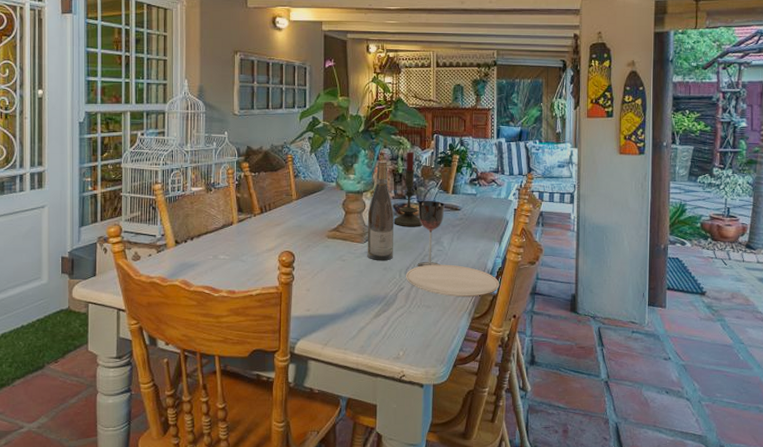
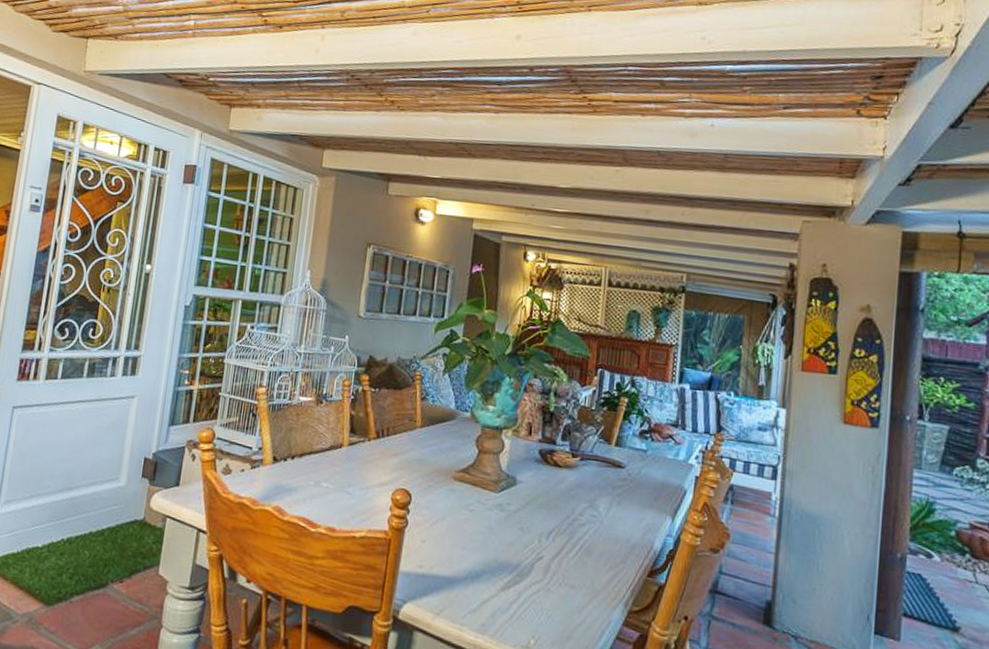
wine bottle: present [367,161,395,260] -> none [500,392,540,519]
candle: present [393,150,423,227] -> none [537,384,575,482]
plate: present [406,264,500,297] -> none [547,531,669,584]
wineglass: present [417,200,445,268] -> none [563,449,605,535]

